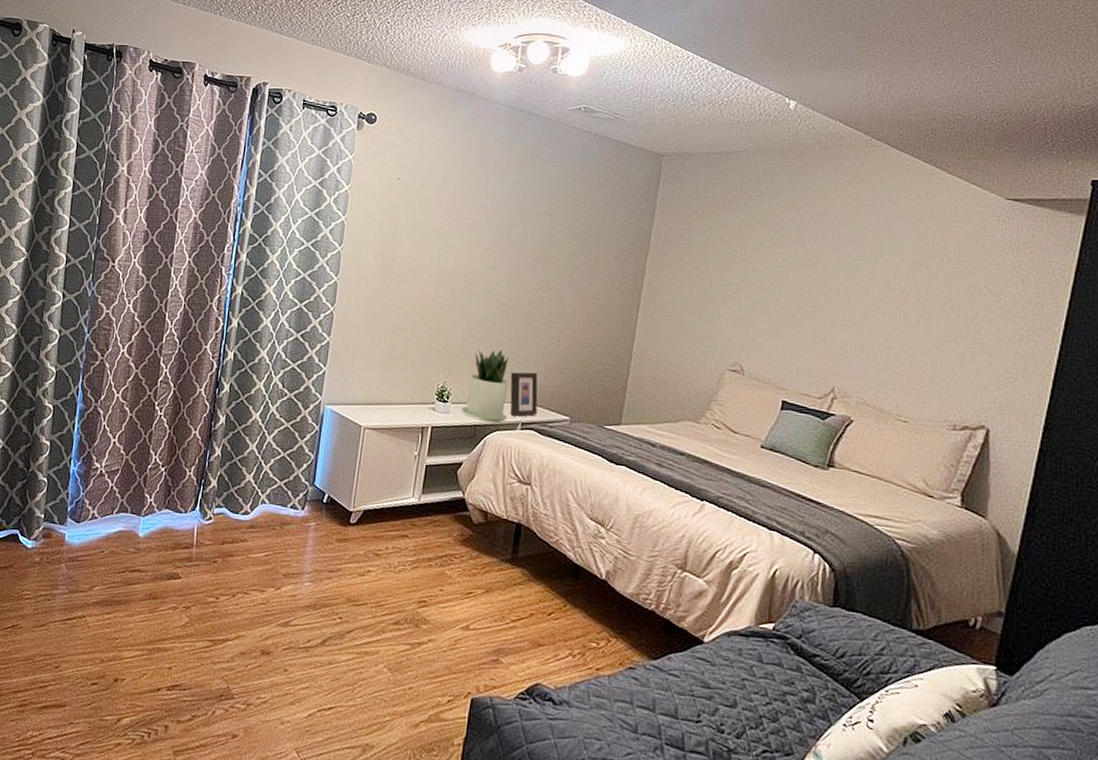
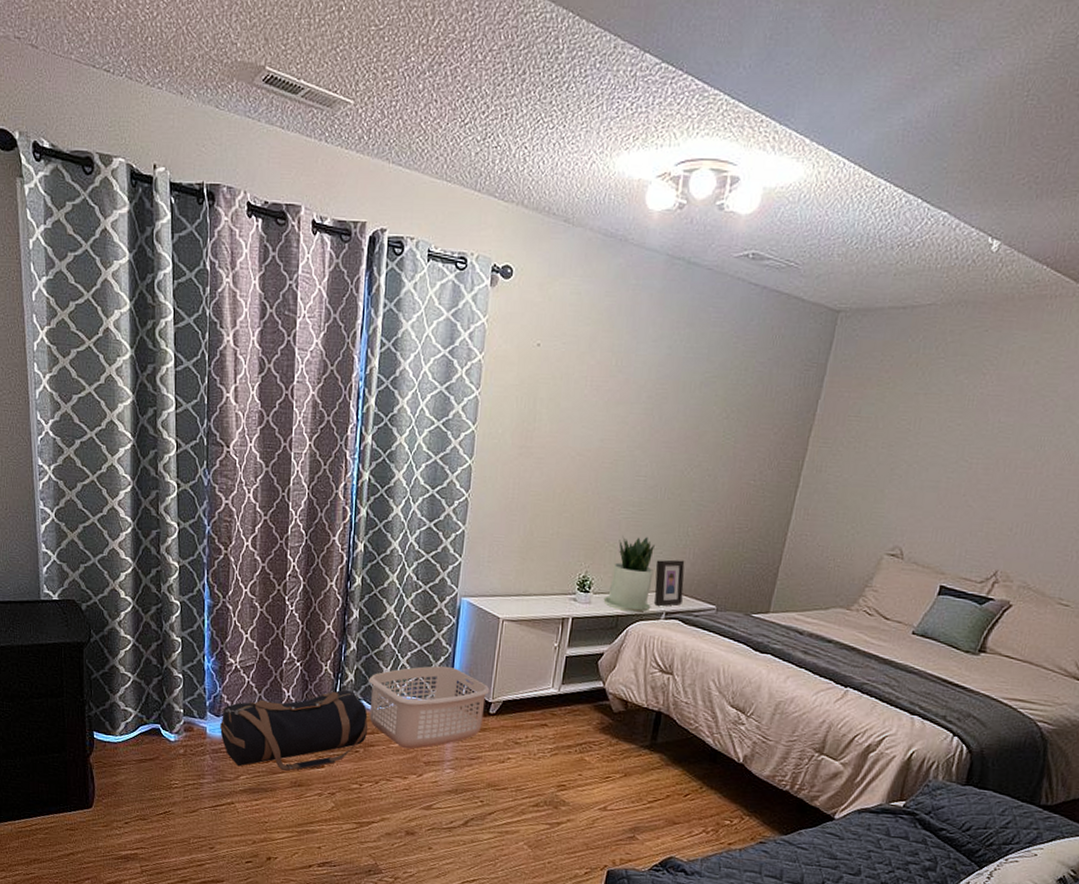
duffel bag: none [78,496,229,582] -> present [219,689,369,771]
clothes hamper: none [230,473,351,560] -> present [368,665,490,749]

